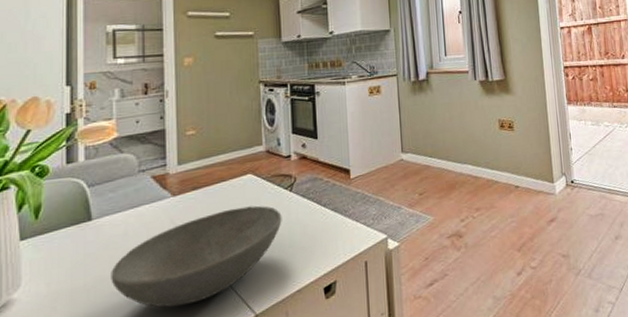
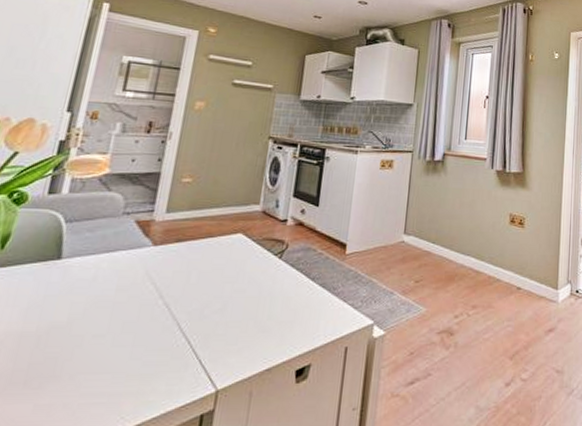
bowl: present [111,205,282,308] -> none [67,268,266,369]

